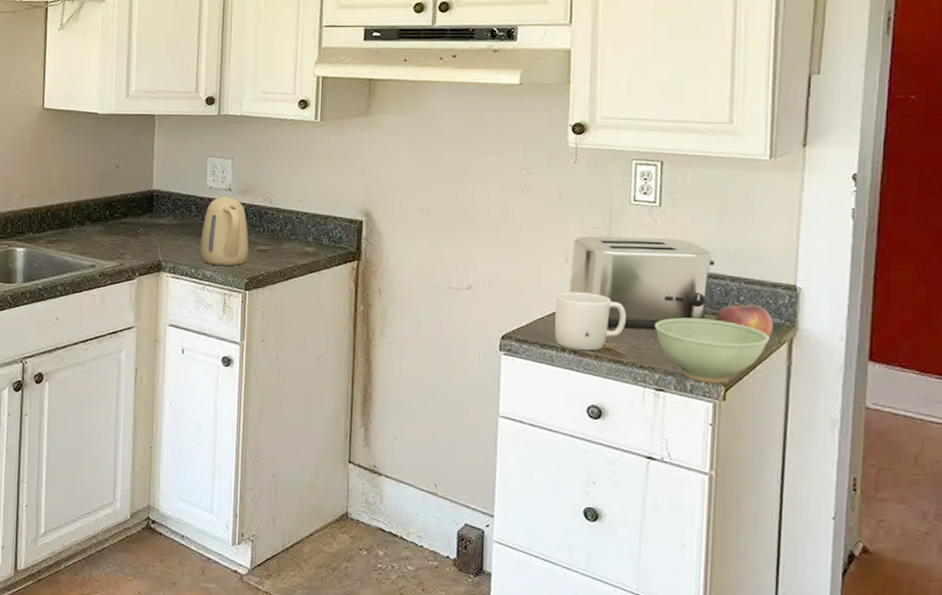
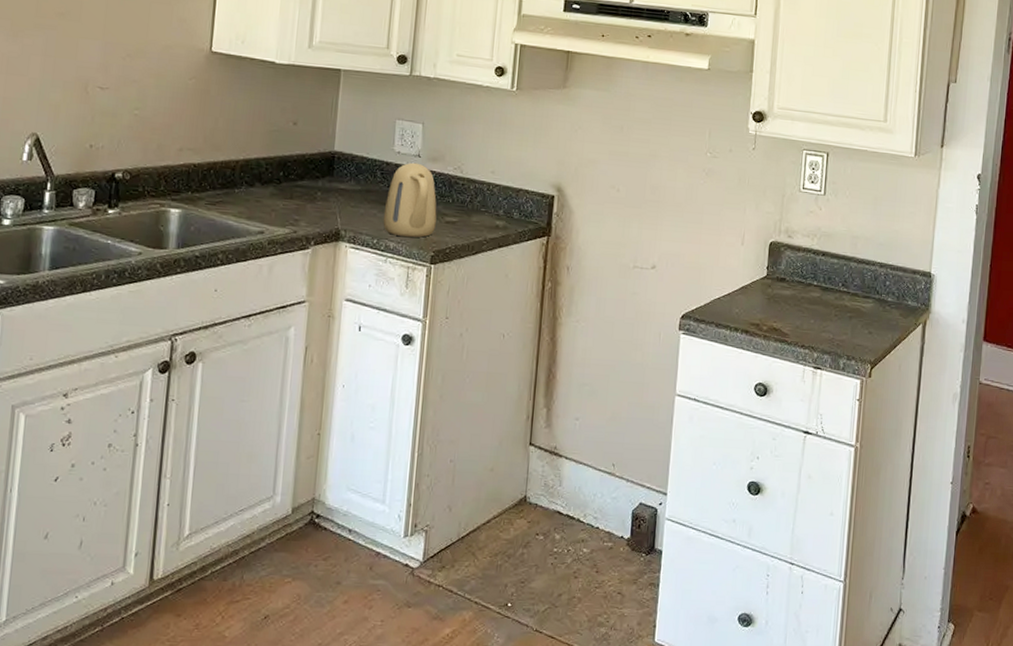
mug: present [554,291,627,351] -> none [728,273,793,331]
toaster: present [569,236,715,330] -> none [744,220,868,312]
bowl: present [655,317,769,384] -> none [816,300,908,362]
fruit: present [714,302,773,338] -> none [865,286,912,320]

